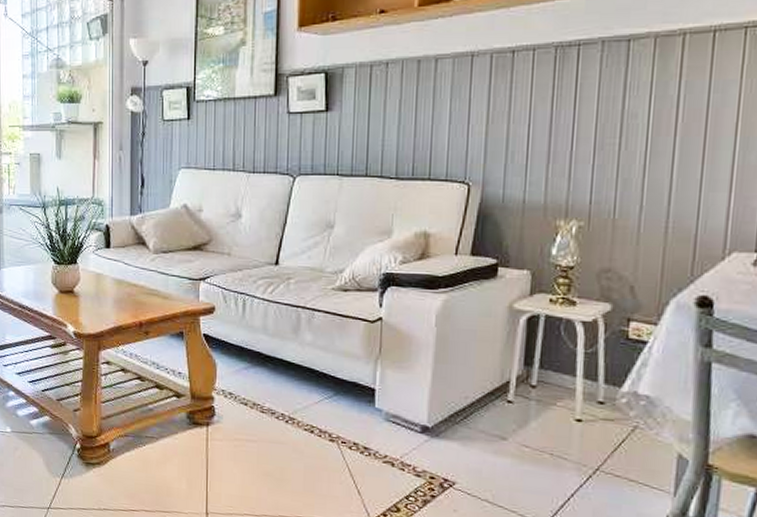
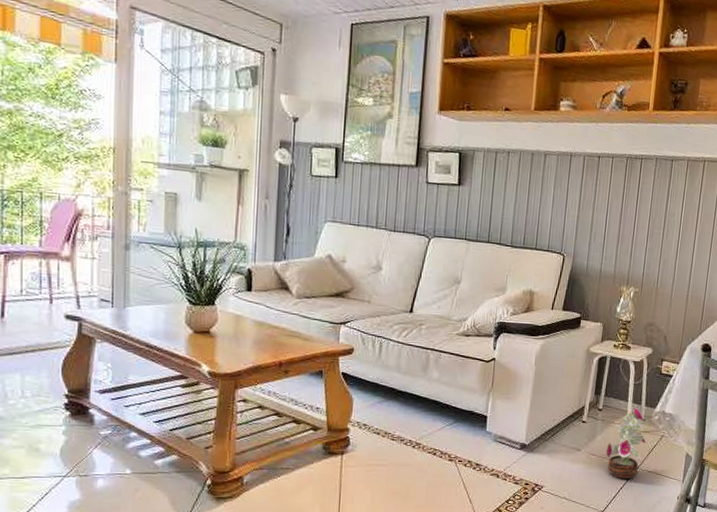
decorative plant: none [545,382,611,484] -> present [605,406,648,480]

